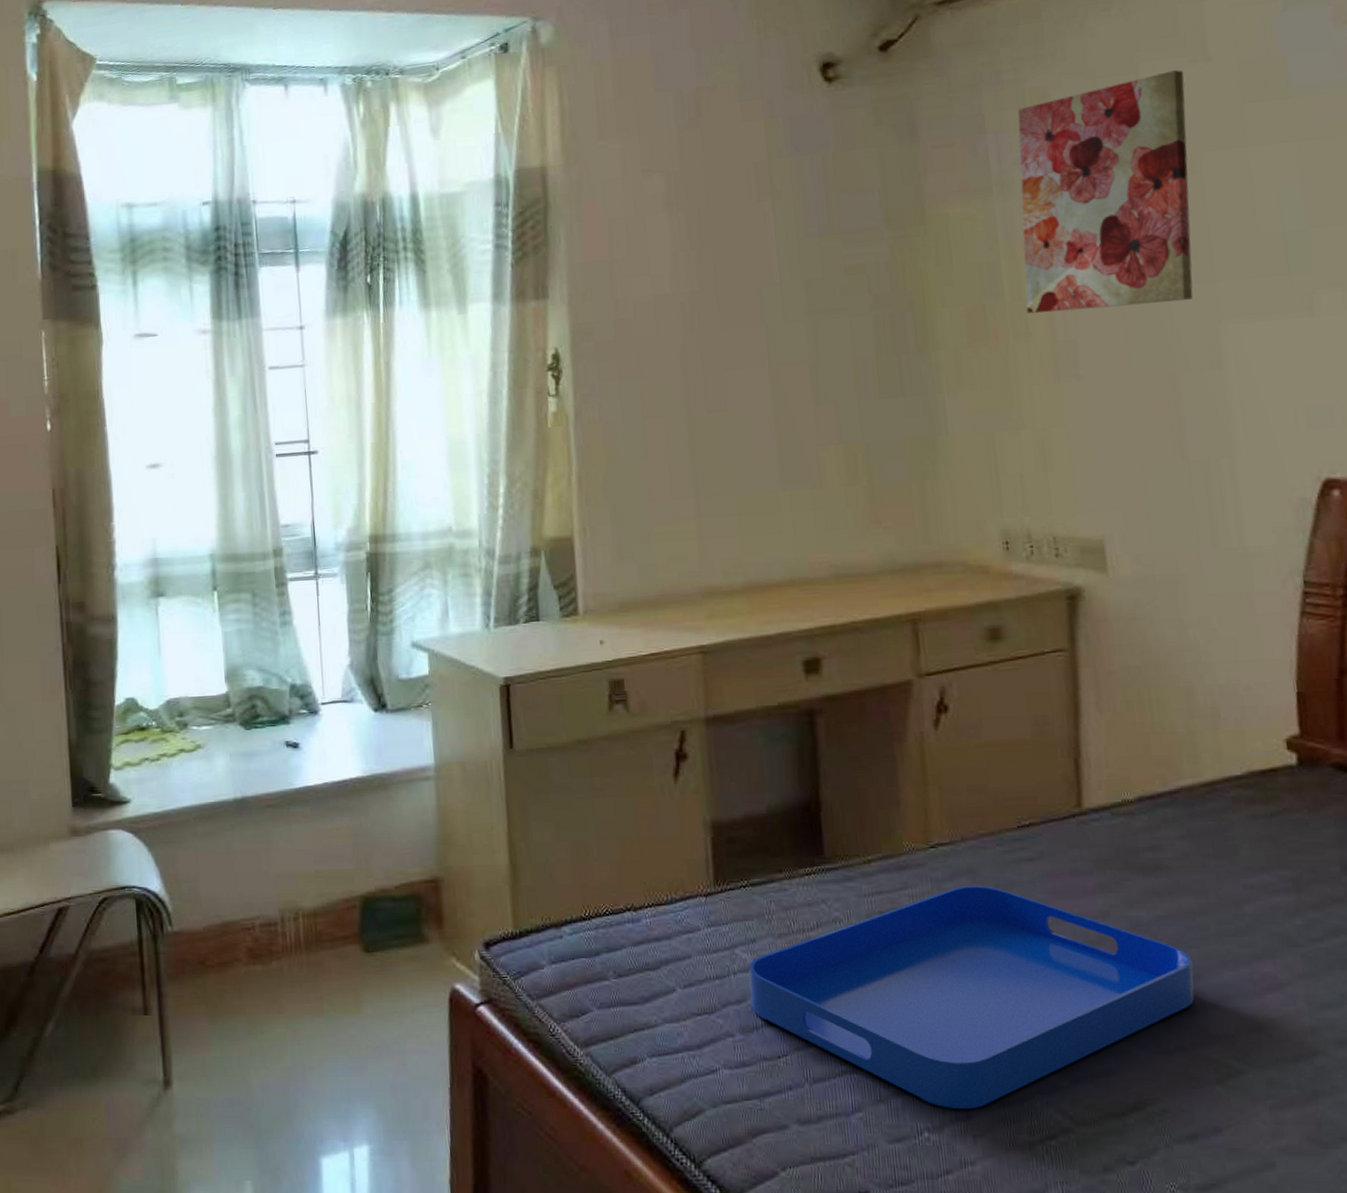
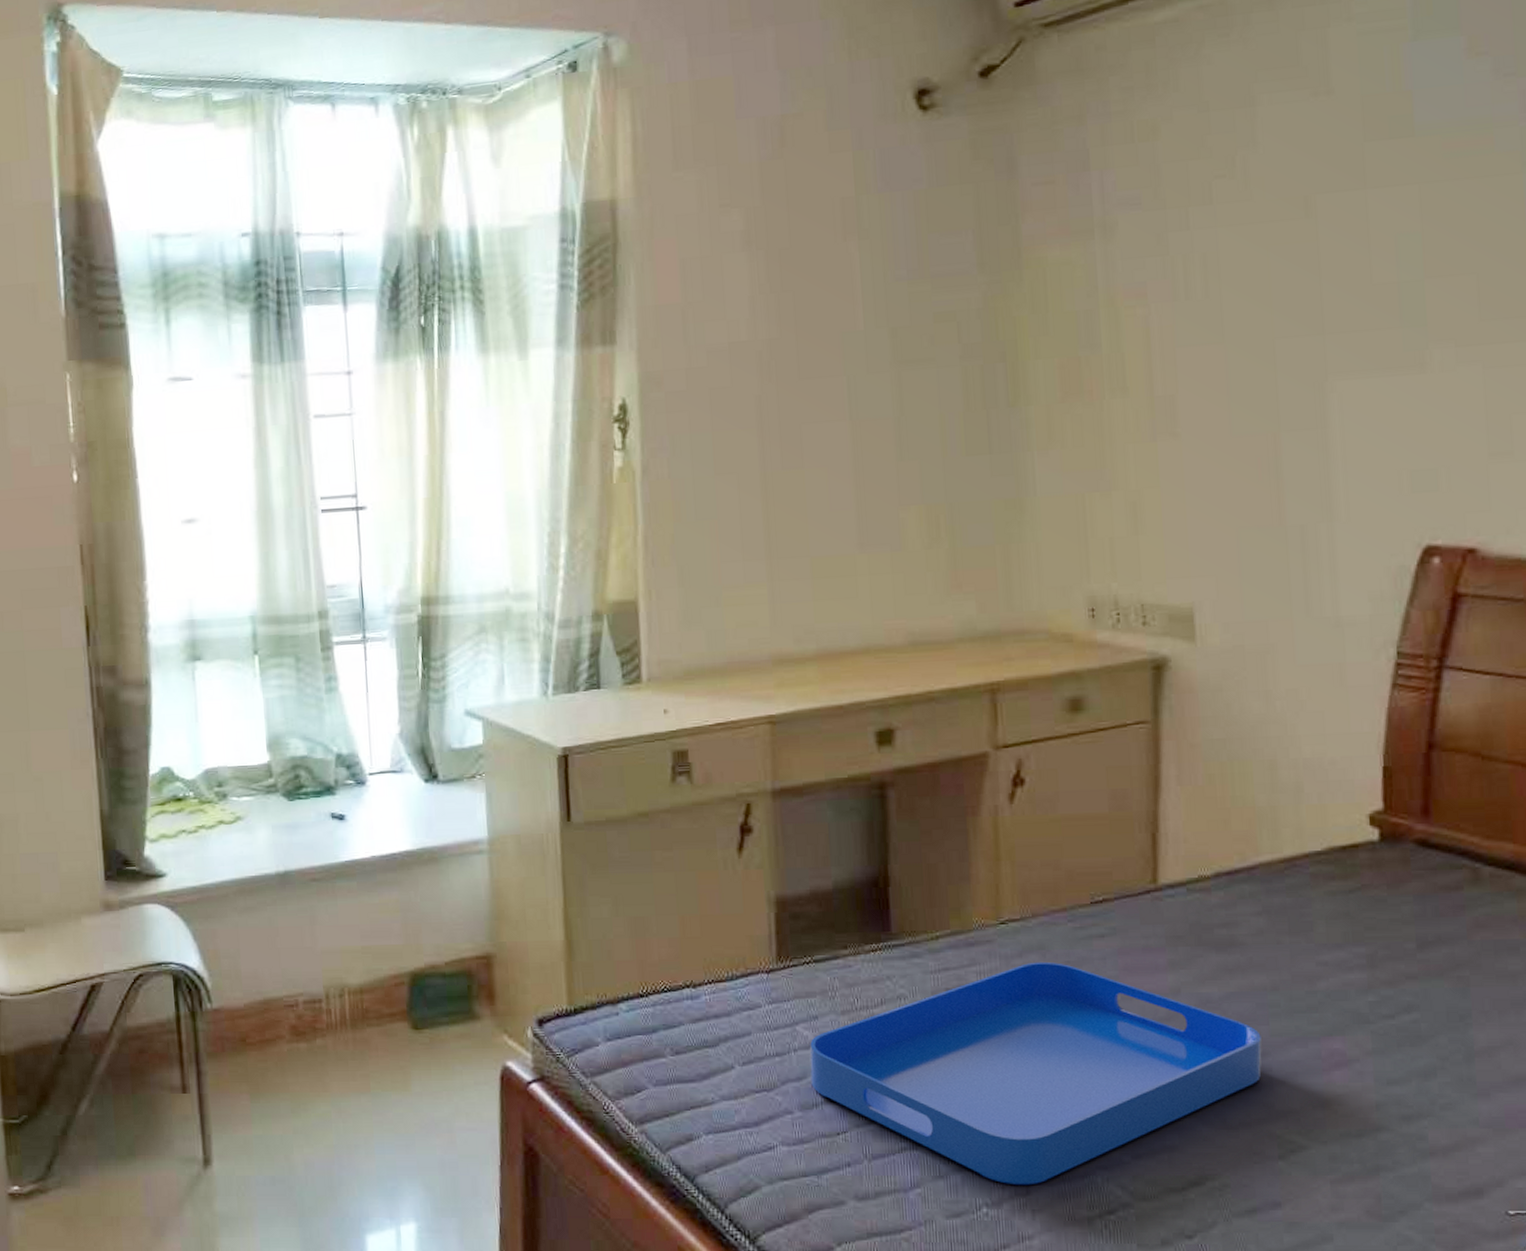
wall art: present [1017,70,1193,314] -> none [1124,103,1304,367]

